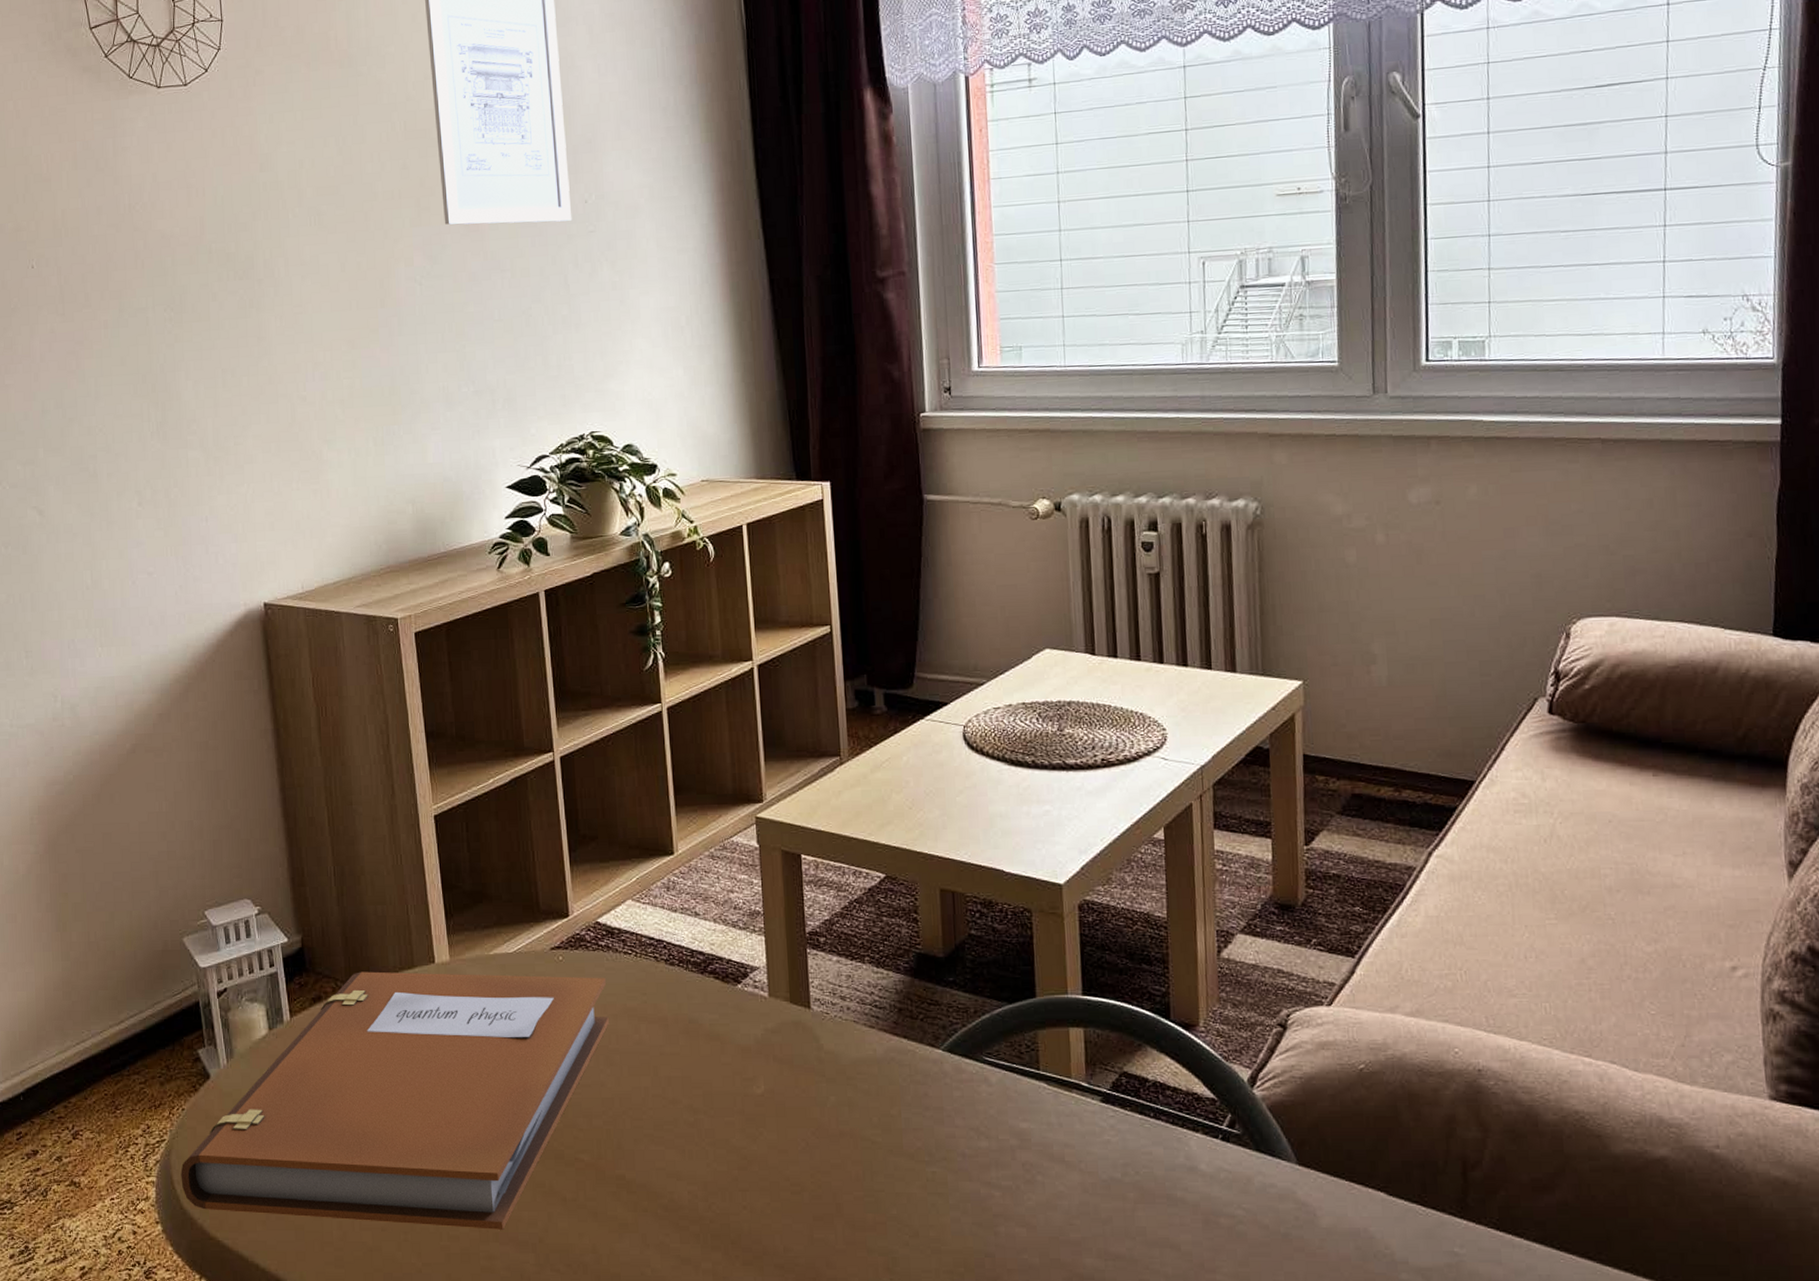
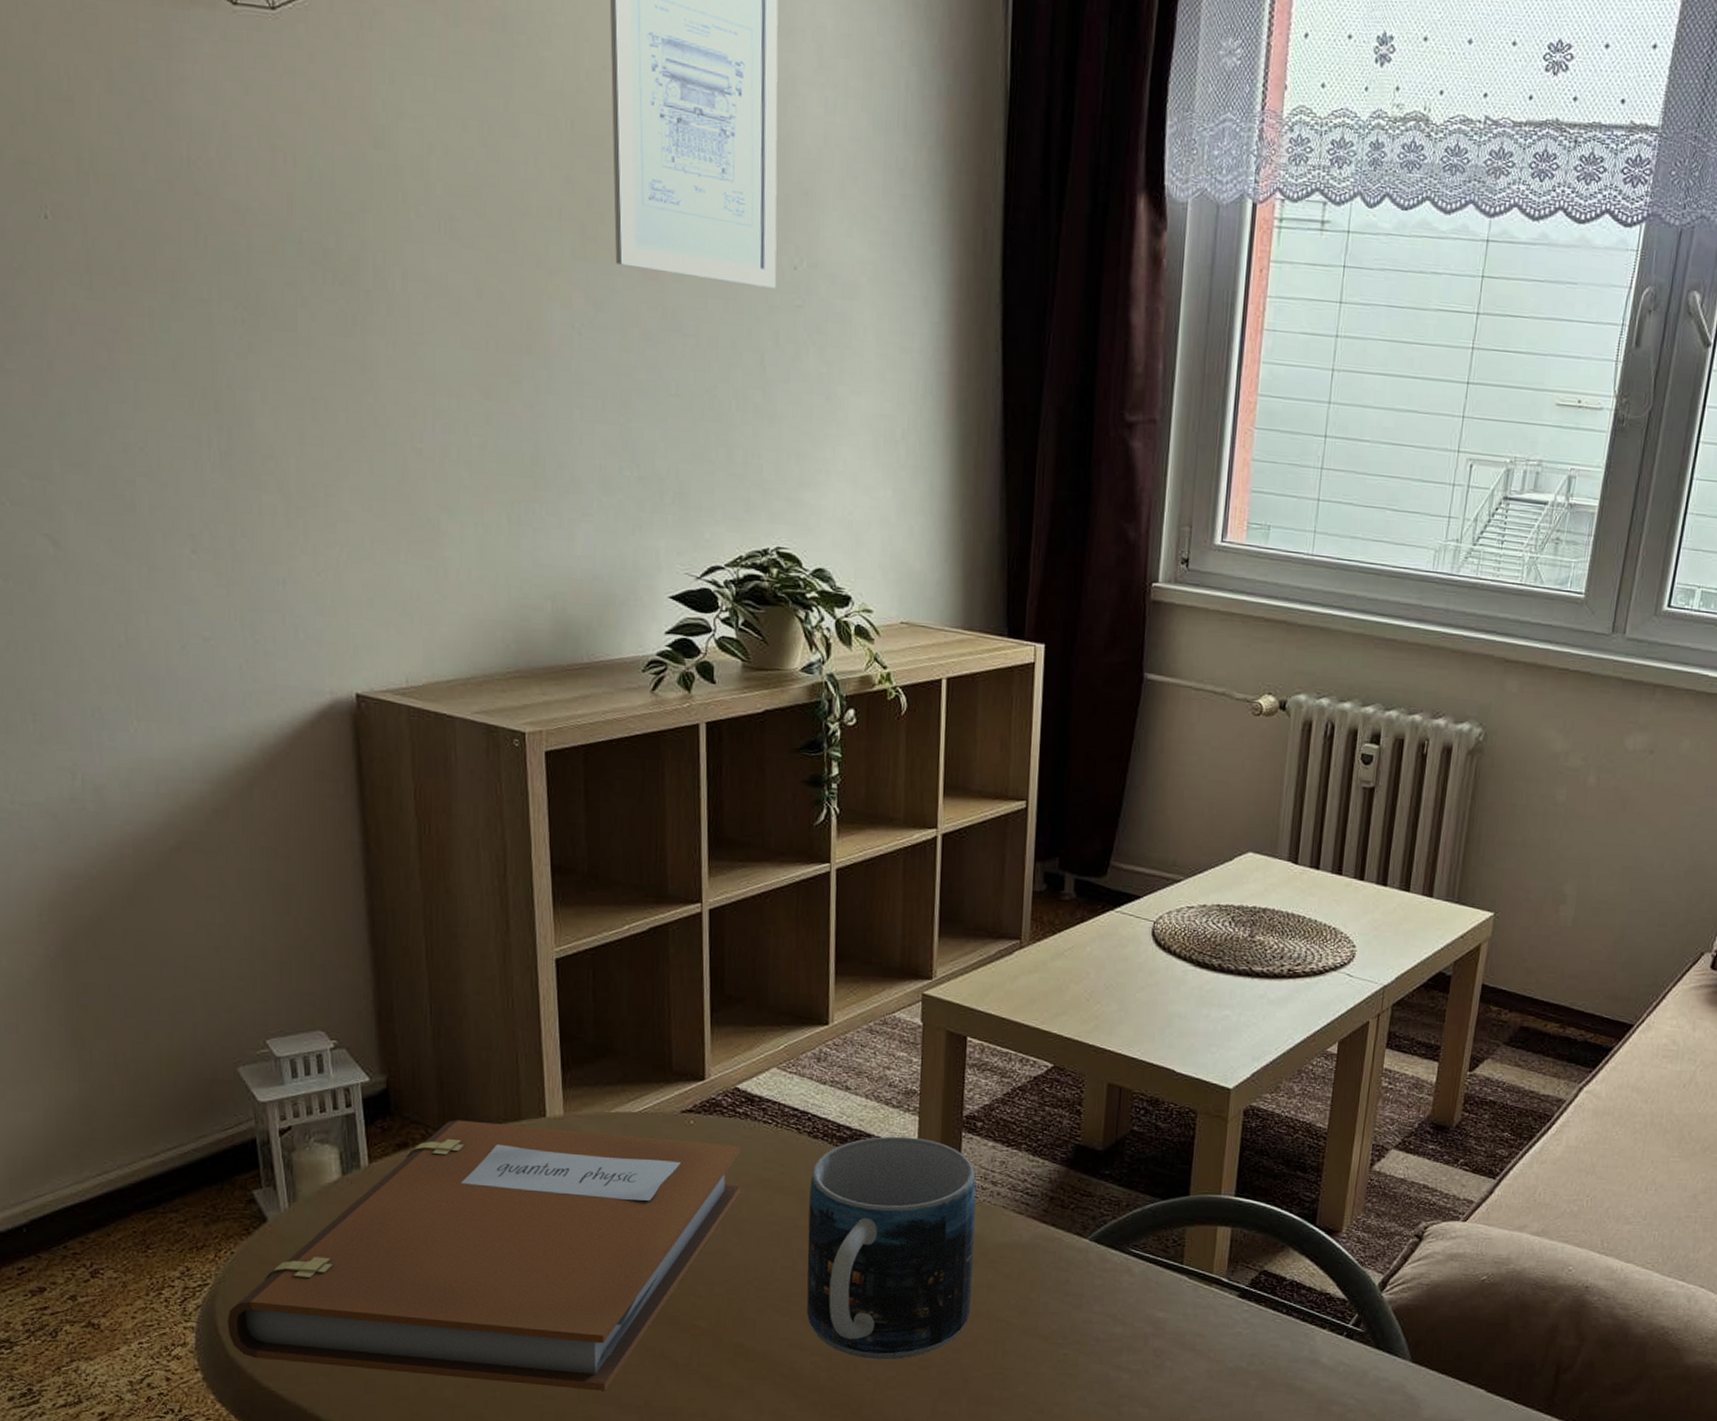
mug: none [671,957,835,1187] -> present [806,1136,976,1360]

